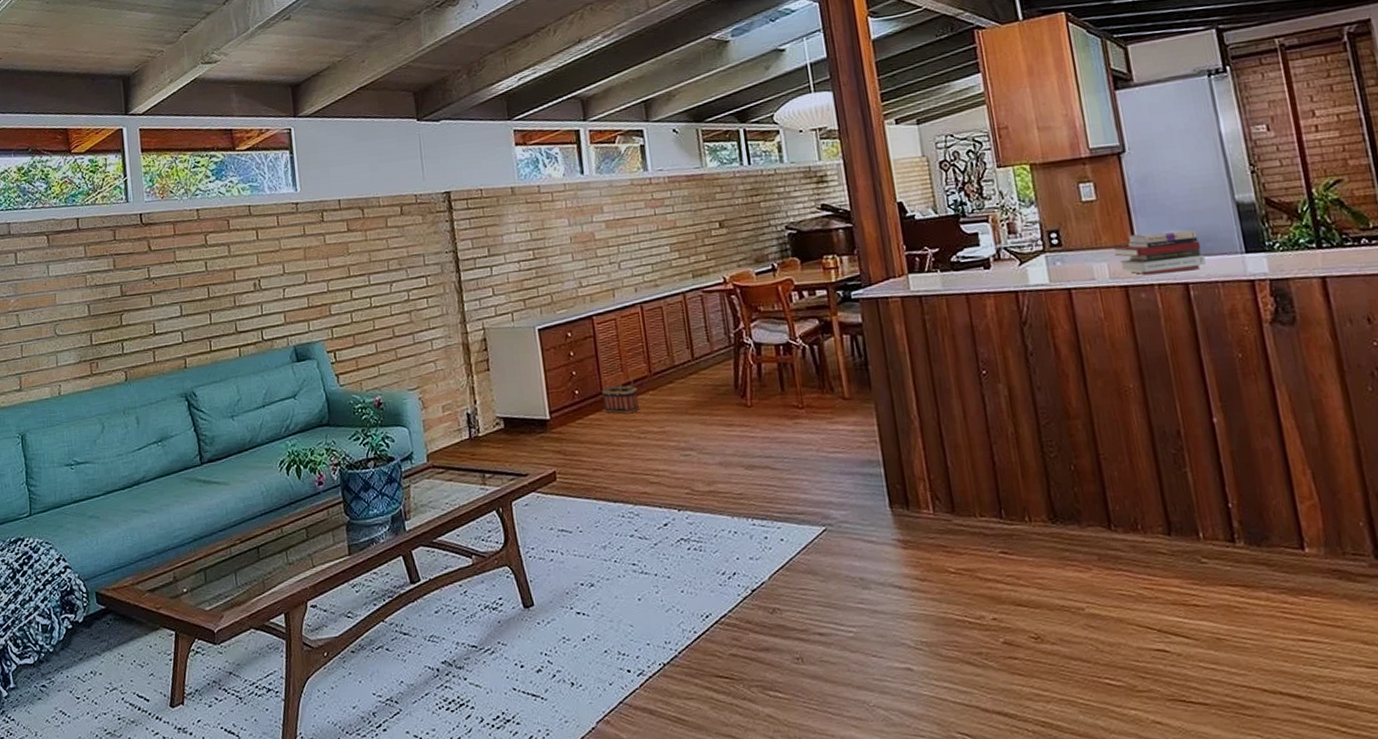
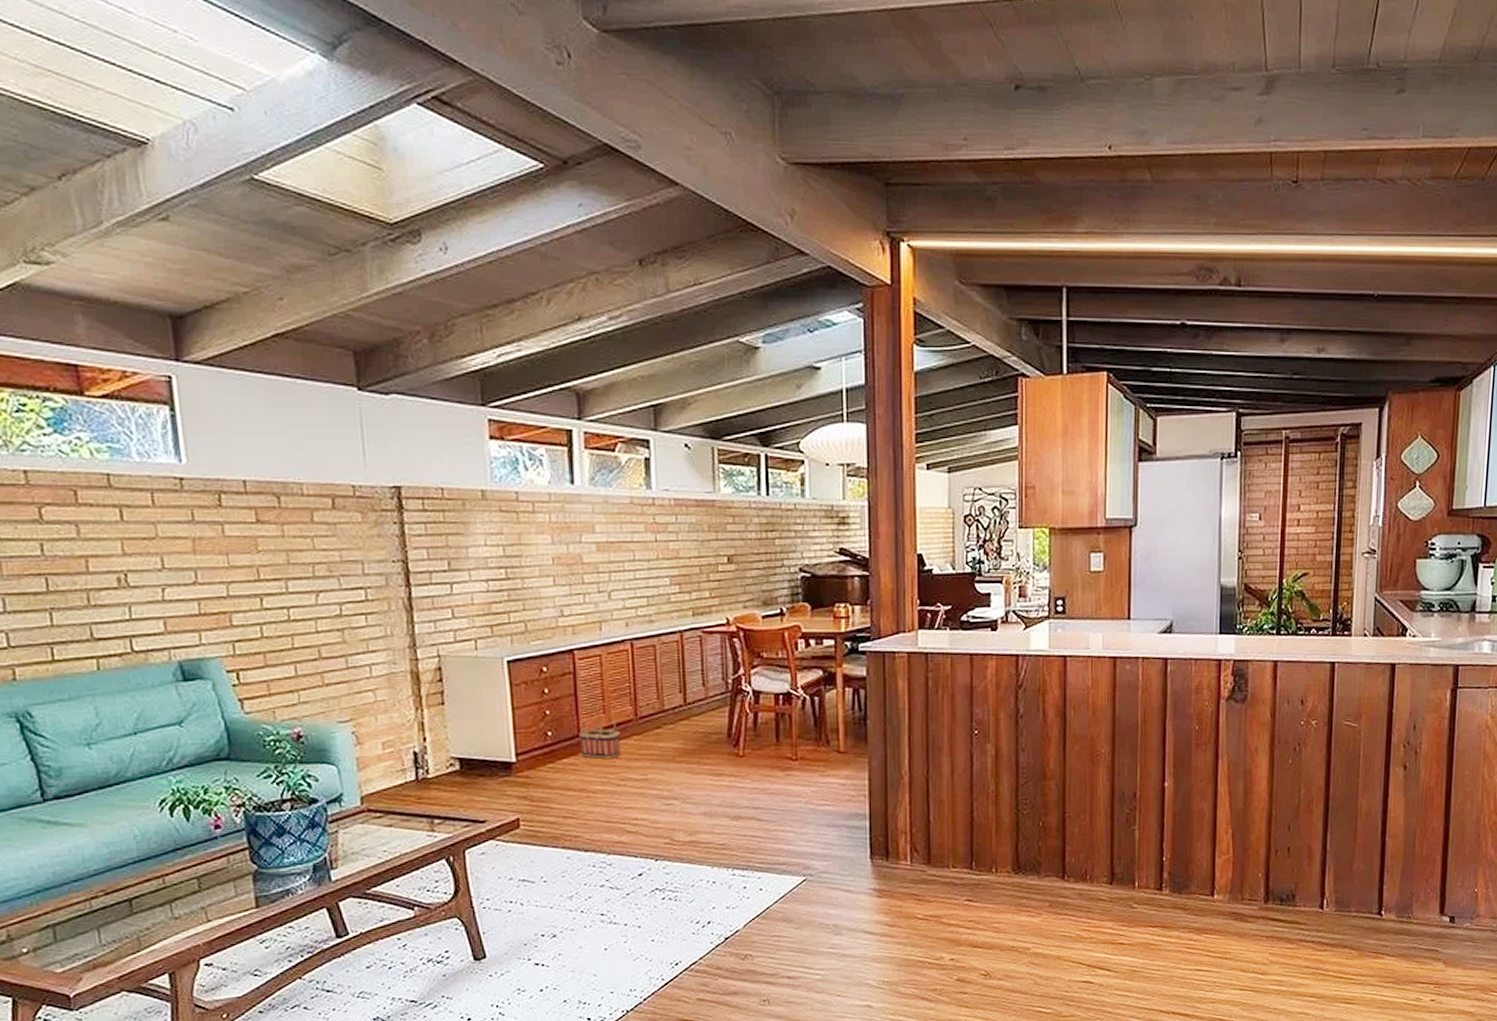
books: present [1113,229,1206,275] -> none [1110,606,1185,648]

